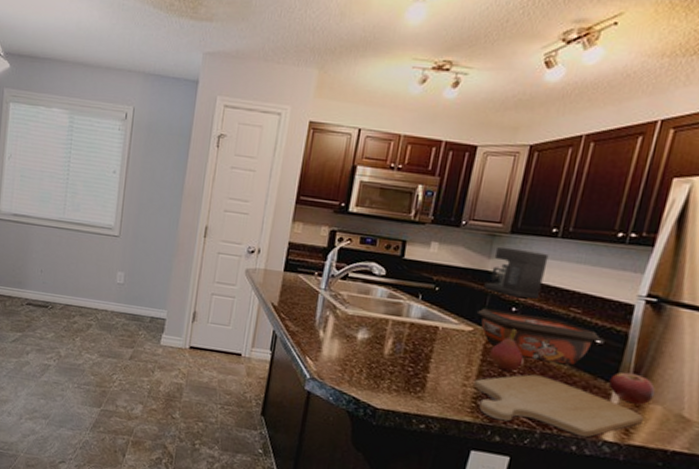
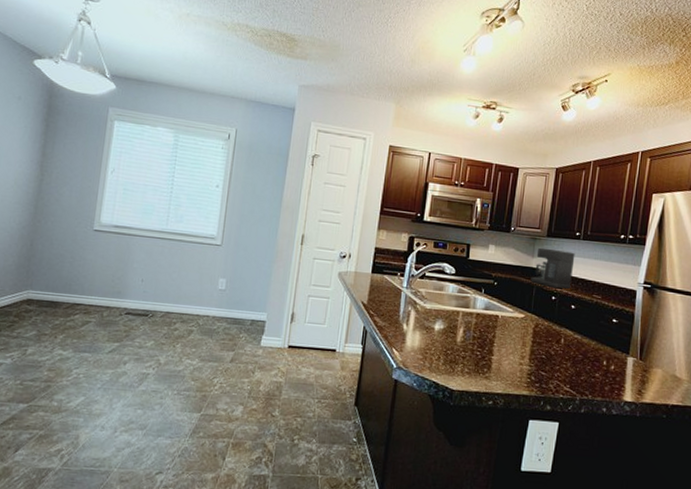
chopping board: present [473,374,645,438] -> none [527,351,651,400]
food container: present [478,308,604,366] -> none [527,298,619,342]
fruit: present [490,329,524,371] -> none [538,314,563,349]
fruit: present [609,372,656,405] -> none [624,344,656,370]

